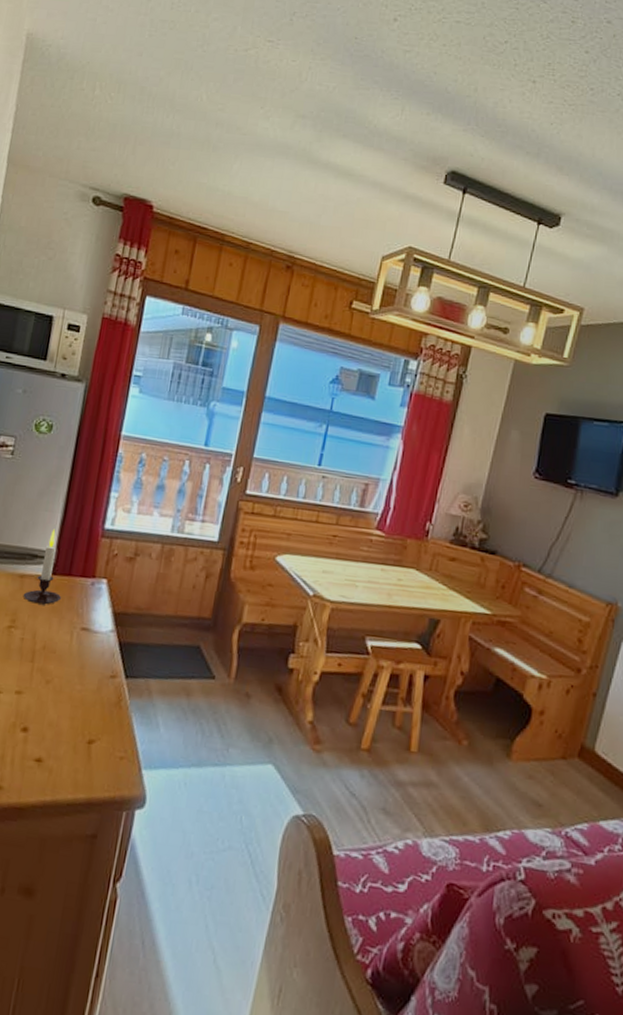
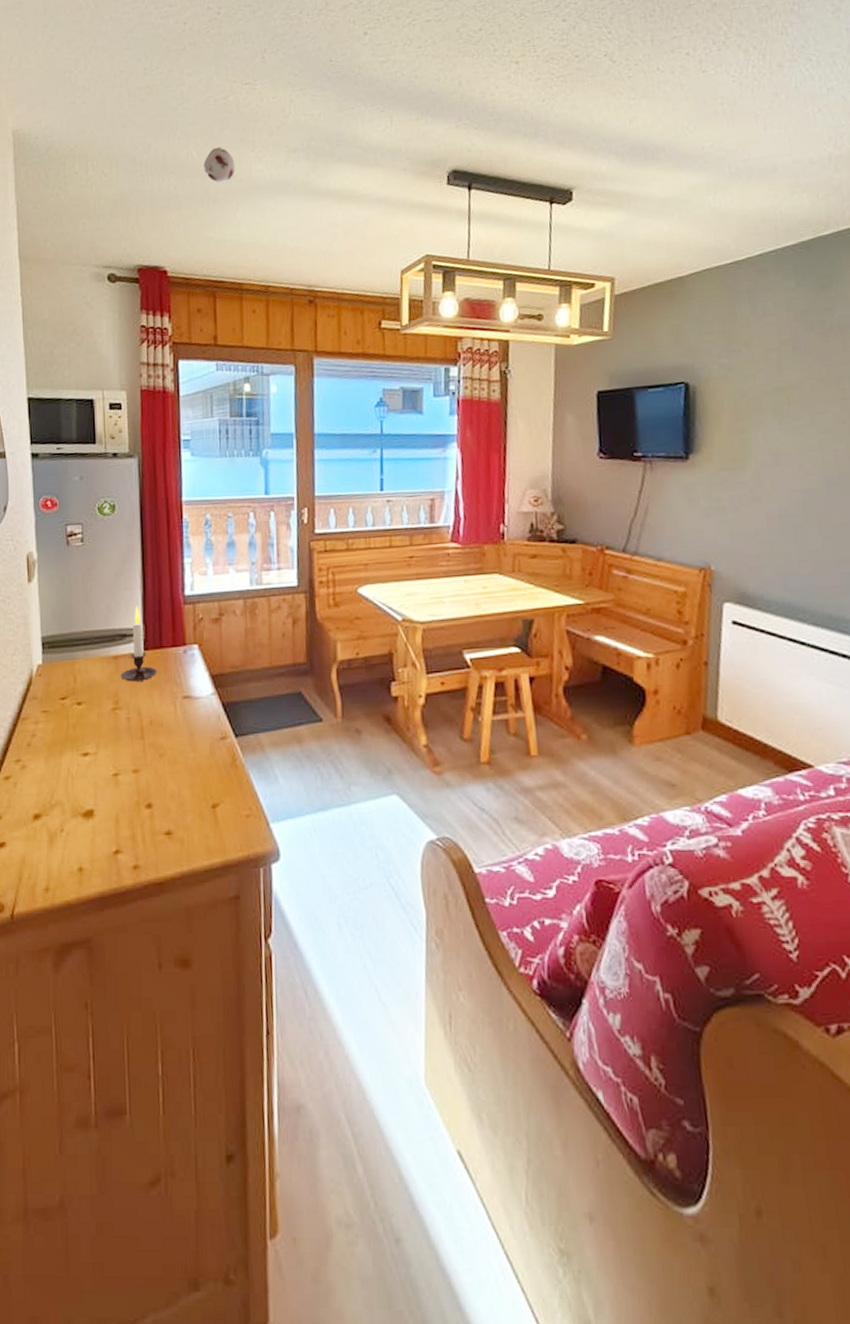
smoke detector: none [210,96,243,133] -> present [204,147,236,183]

